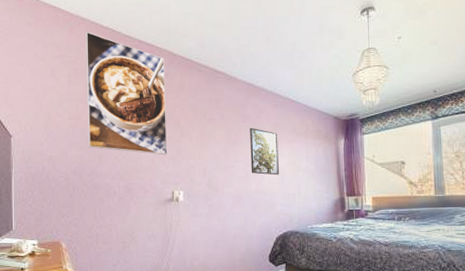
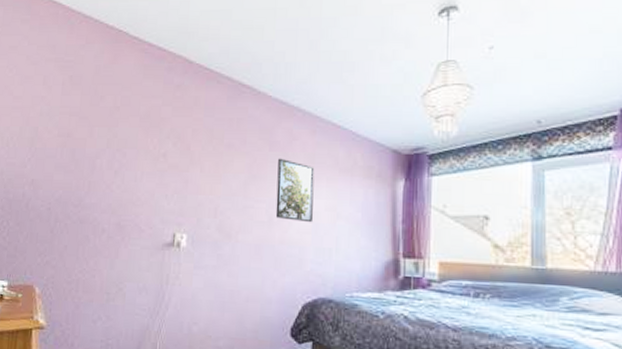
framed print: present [86,31,168,155] -> none [78,31,178,187]

